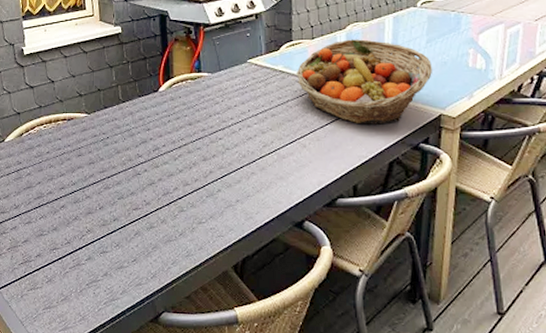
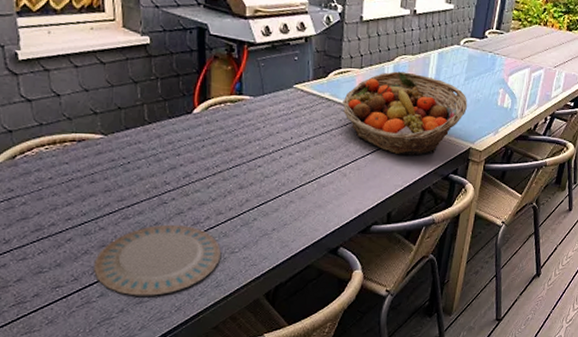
plate: none [82,194,190,262] -> present [94,224,222,296]

